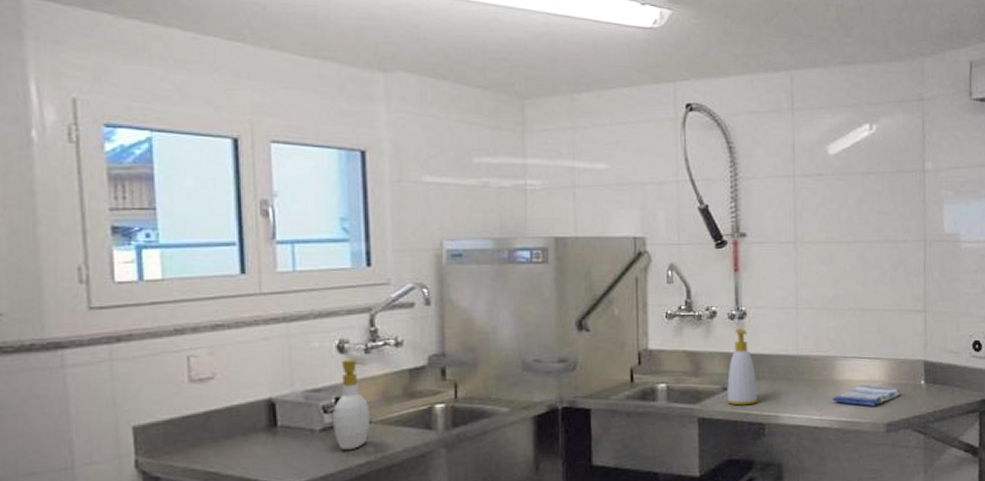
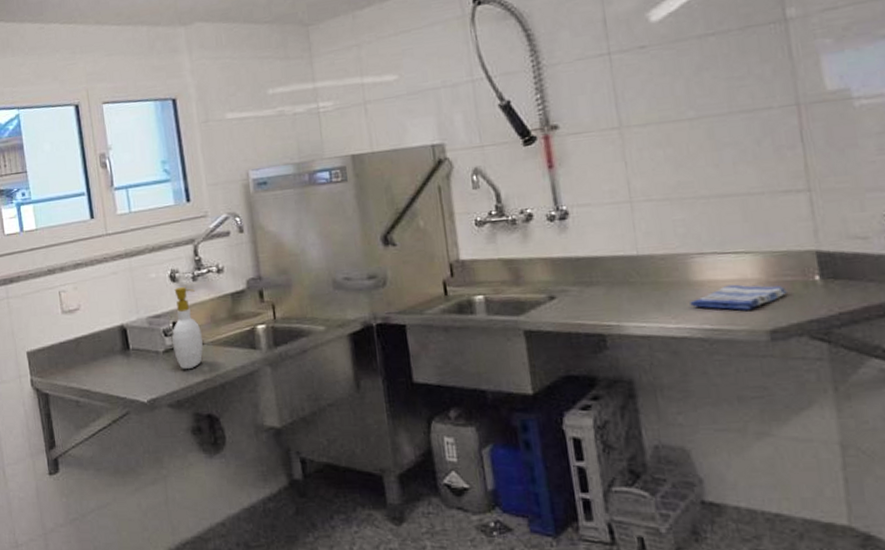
soap bottle: present [726,328,759,406] -> none [554,230,595,316]

